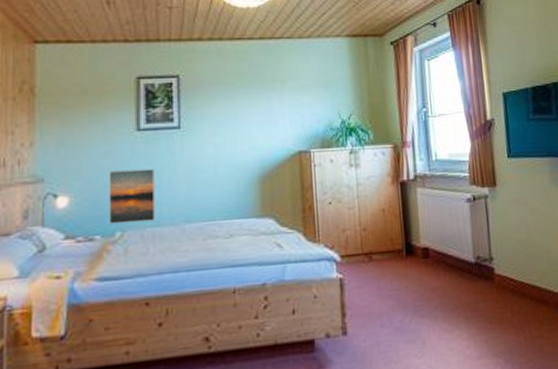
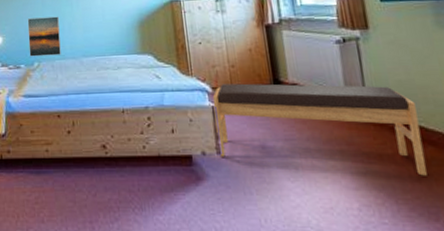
bench: none [341,246,539,338] -> present [212,83,427,176]

